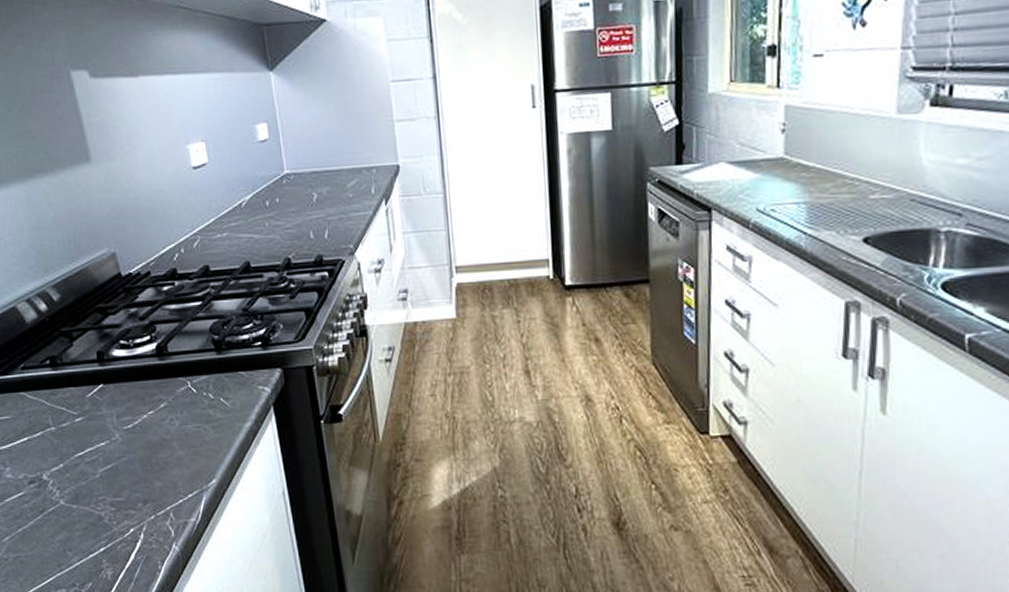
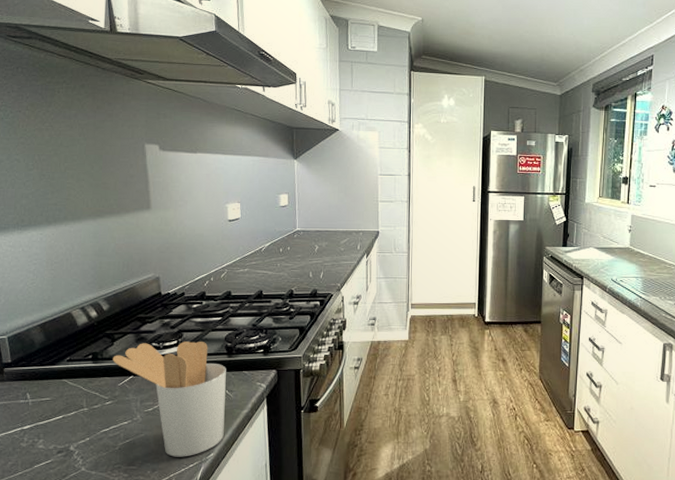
utensil holder: none [75,335,225,485] -> present [113,341,226,457]

